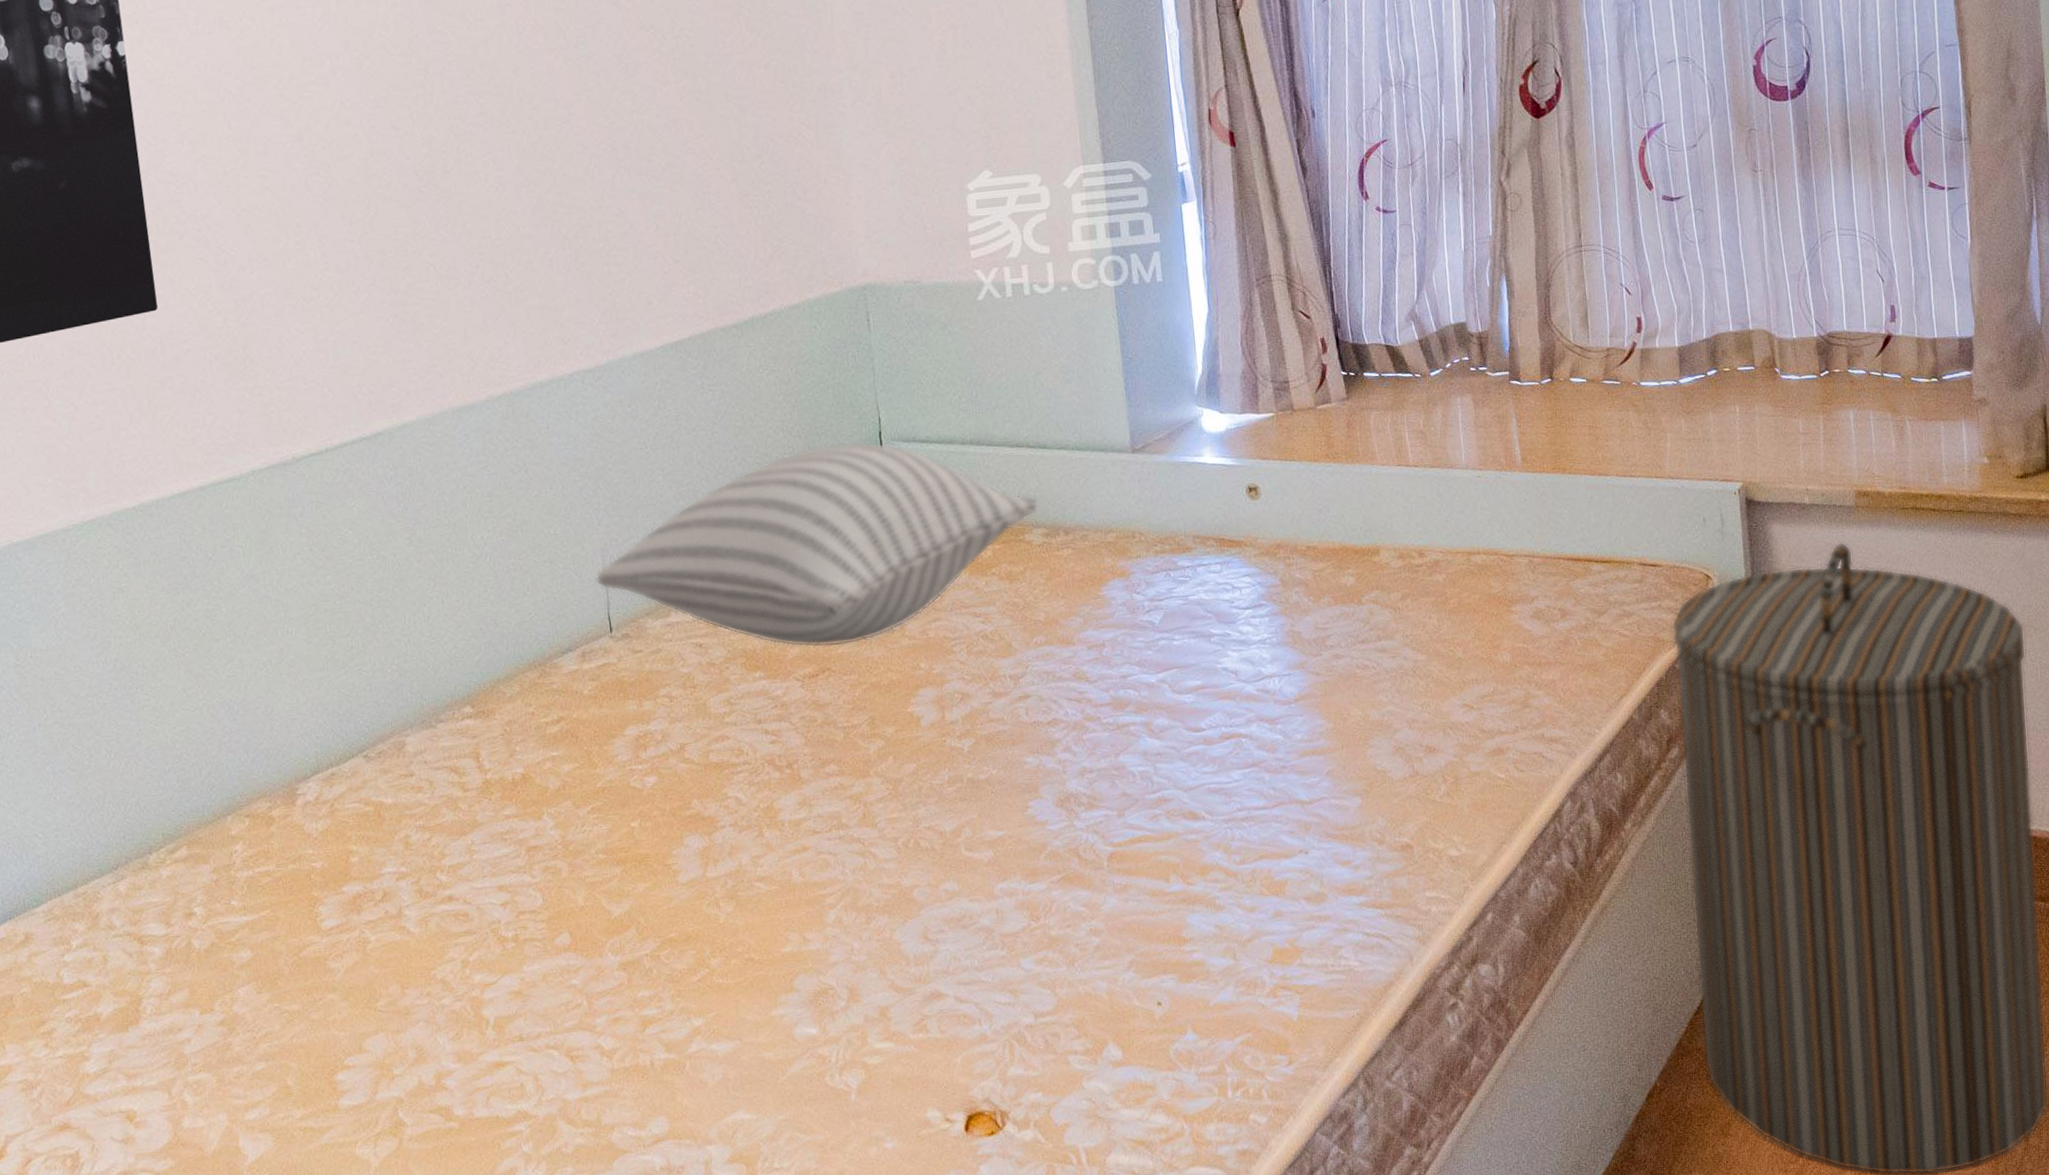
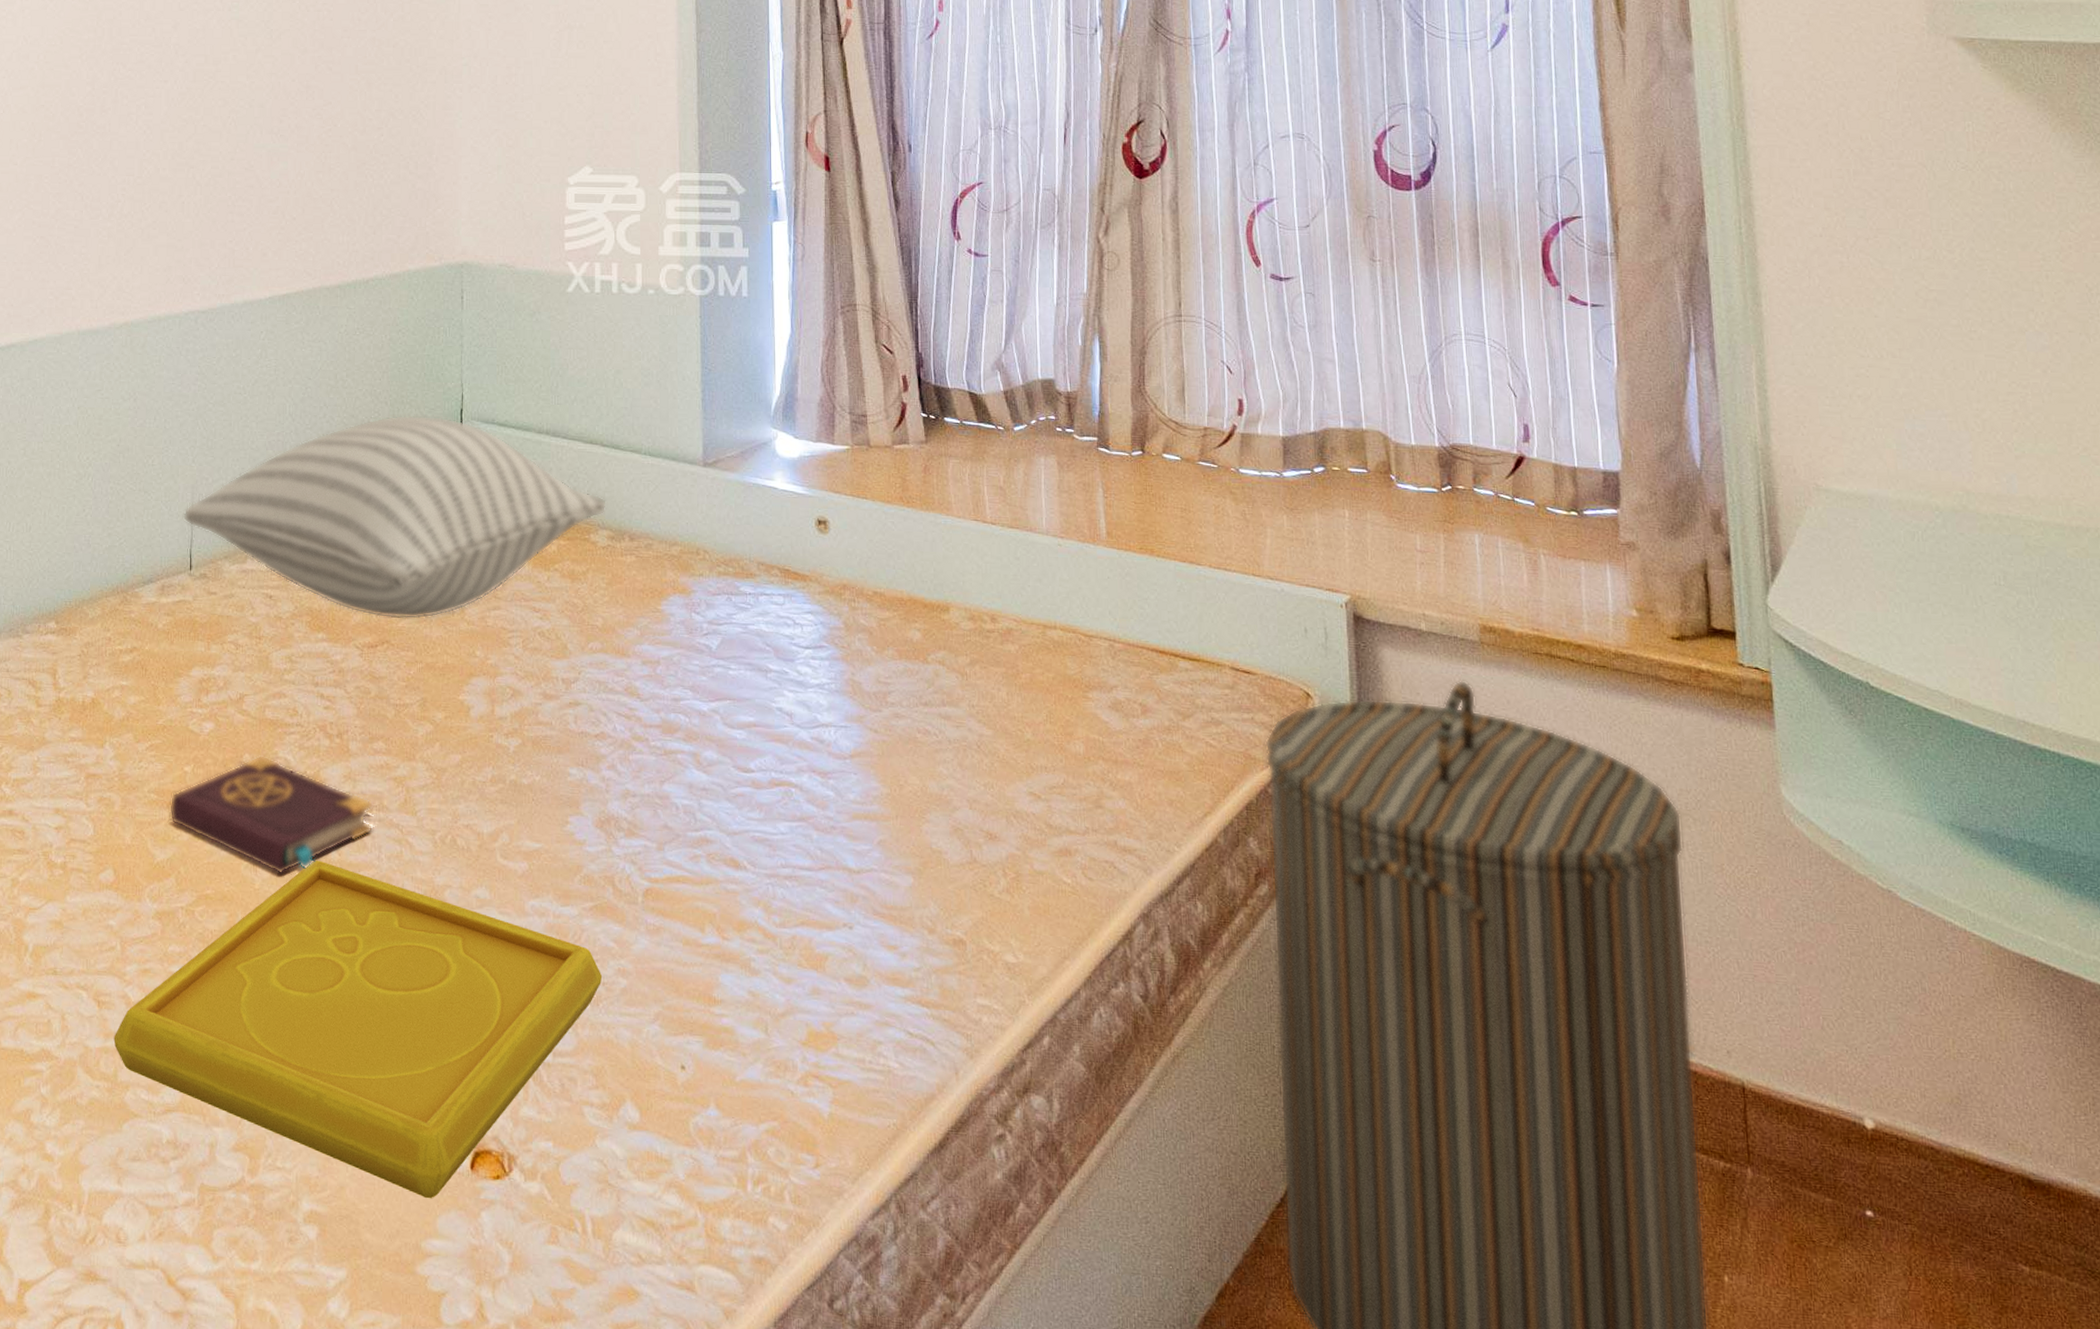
serving tray: none [592,885,1076,1166] -> present [114,858,603,1199]
book: none [620,797,835,906] -> present [169,754,374,875]

